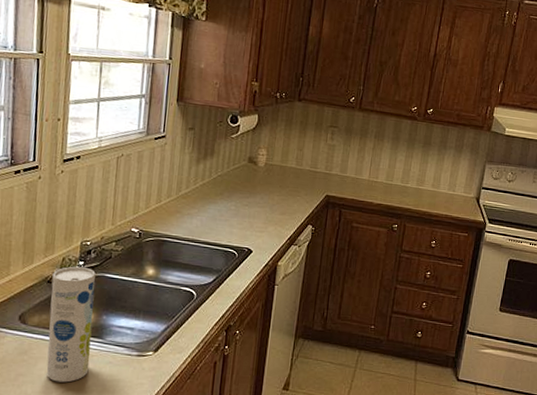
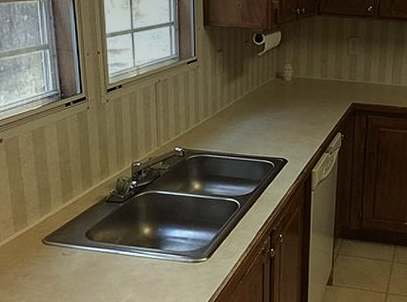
canister: present [46,266,96,383] -> none [110,186,152,289]

